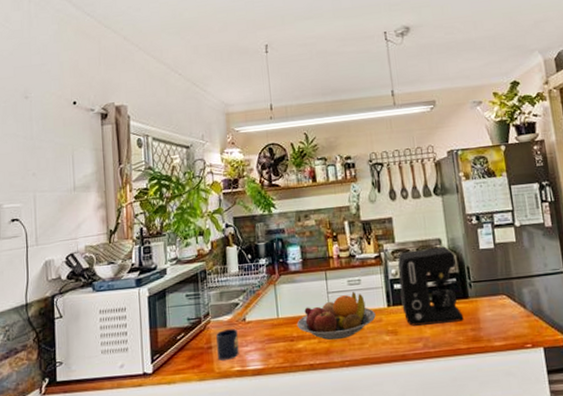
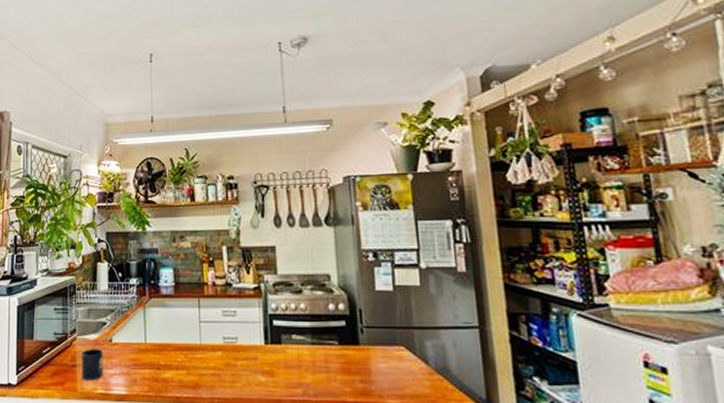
fruit bowl: present [296,292,376,341] -> none [165,324,251,374]
coffee maker: present [398,246,464,326] -> none [279,283,353,370]

